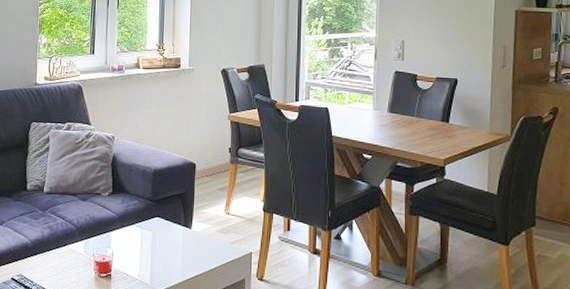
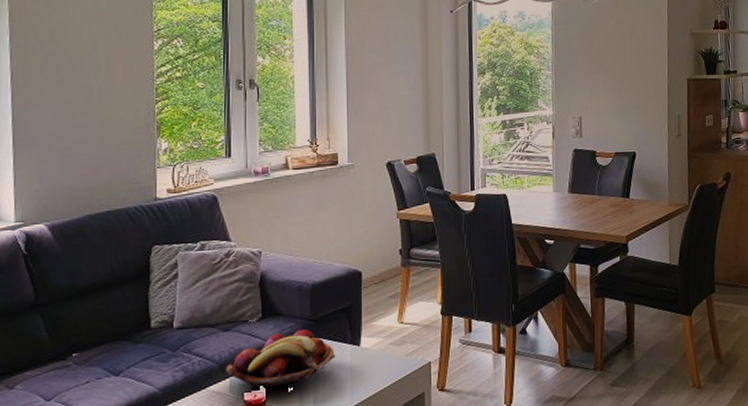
fruit basket: none [81,208,171,256] -> present [225,329,336,391]

